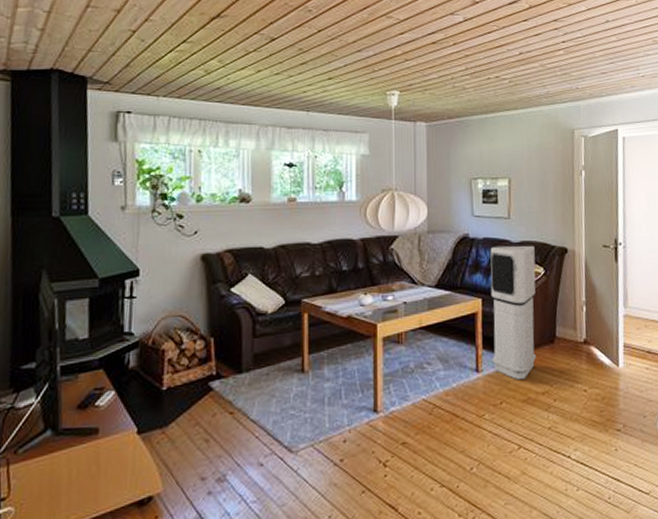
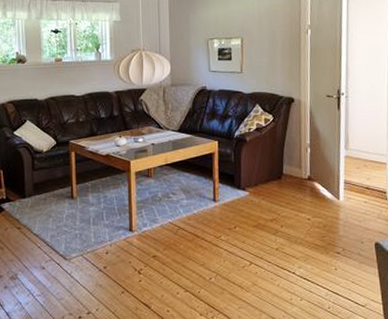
air purifier: present [490,245,536,379] -> none [225,95,266,208]

